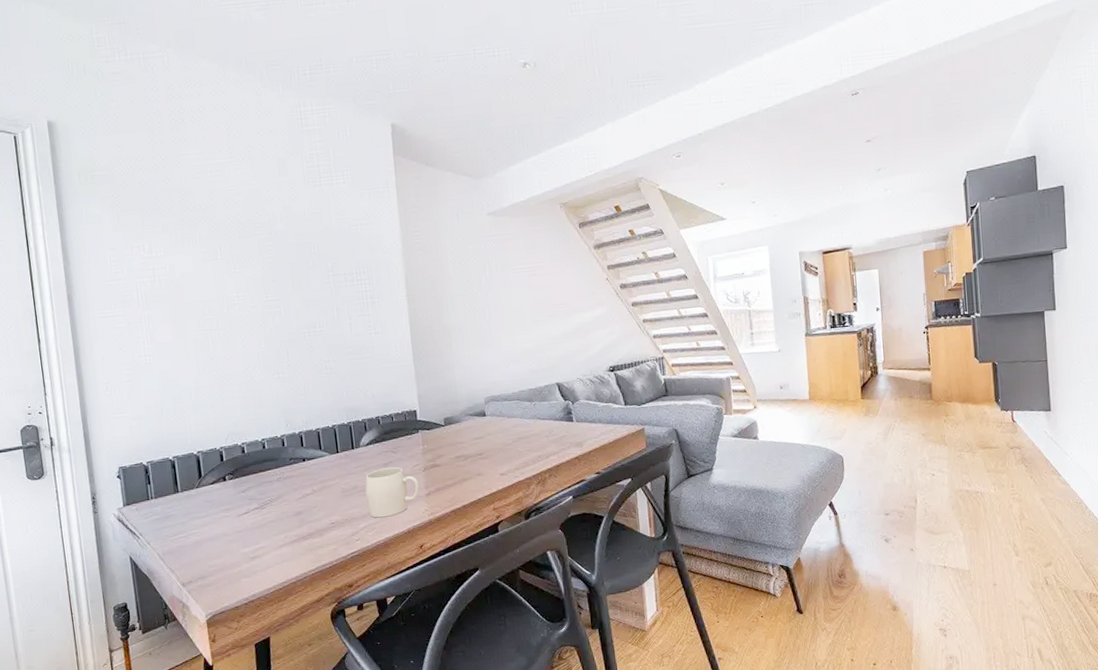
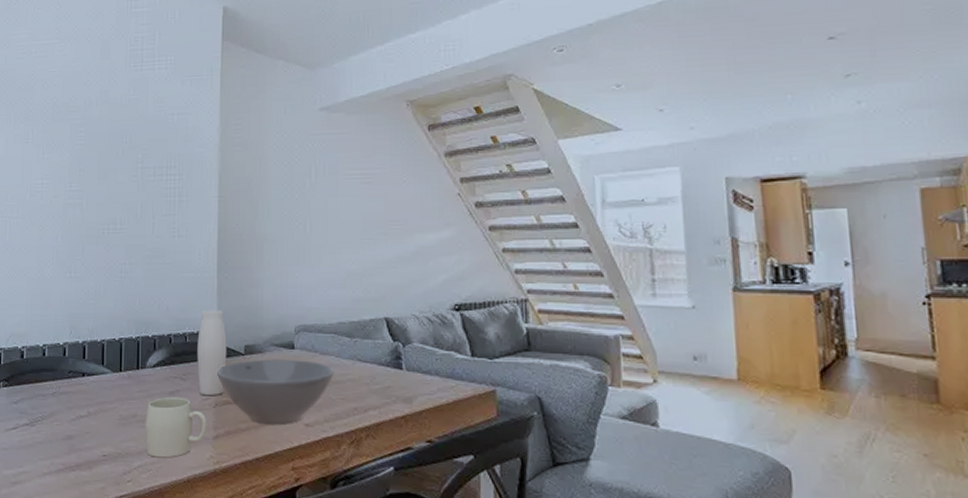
vase: none [402,391,431,463] -> present [197,310,227,396]
bowl: none [422,424,520,479] -> present [216,359,335,425]

